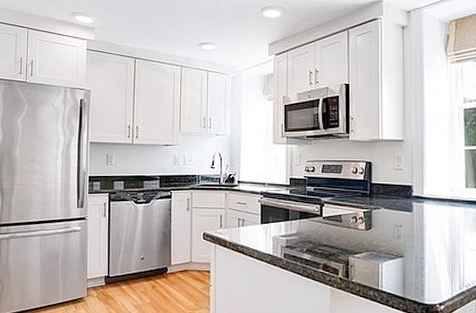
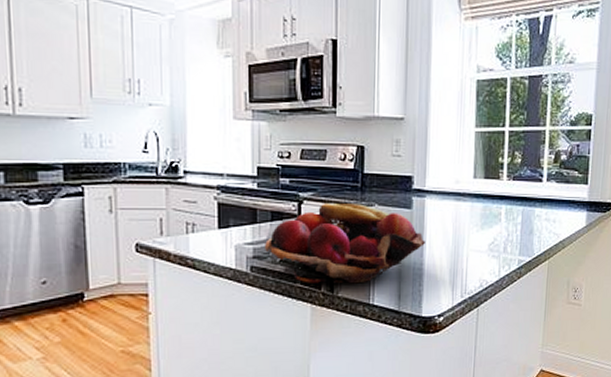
fruit basket: none [295,206,425,272] -> present [265,204,425,284]

